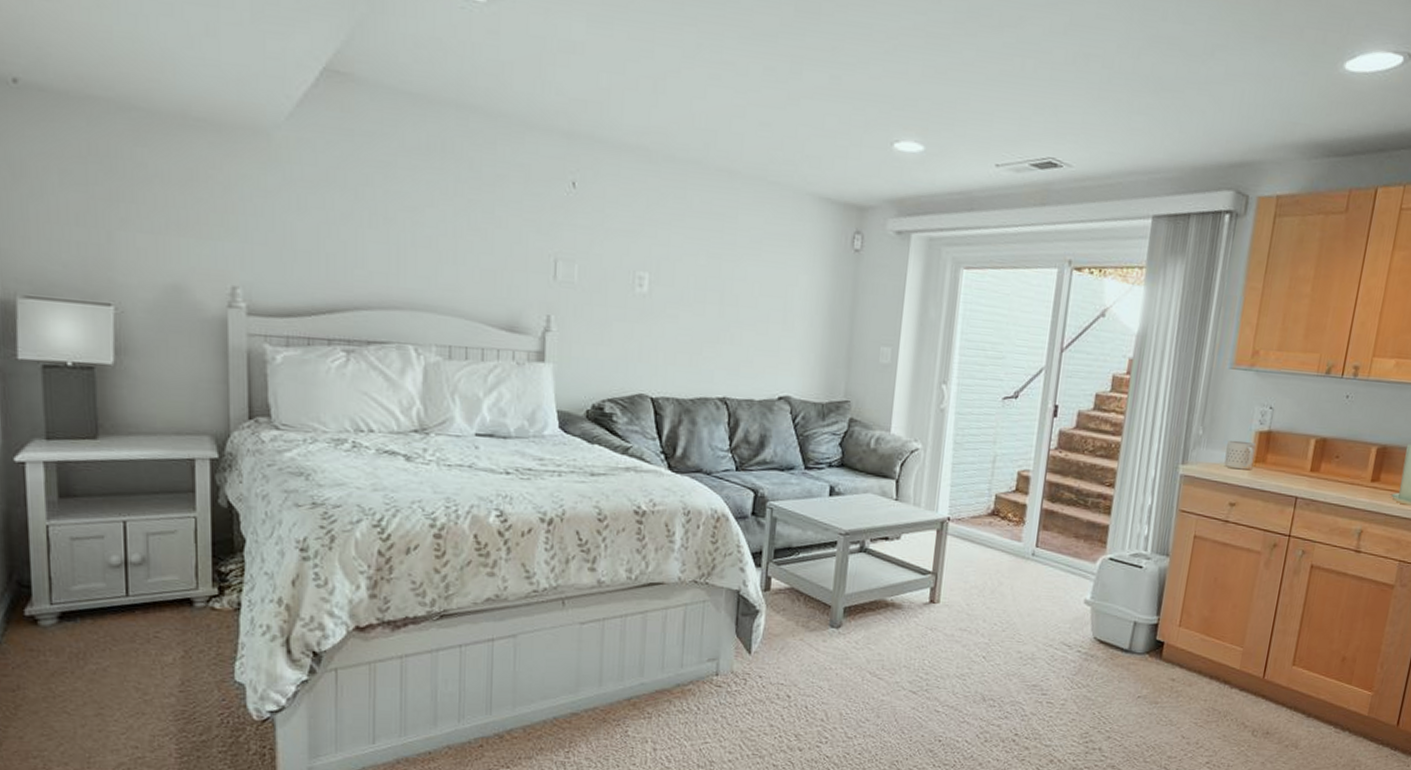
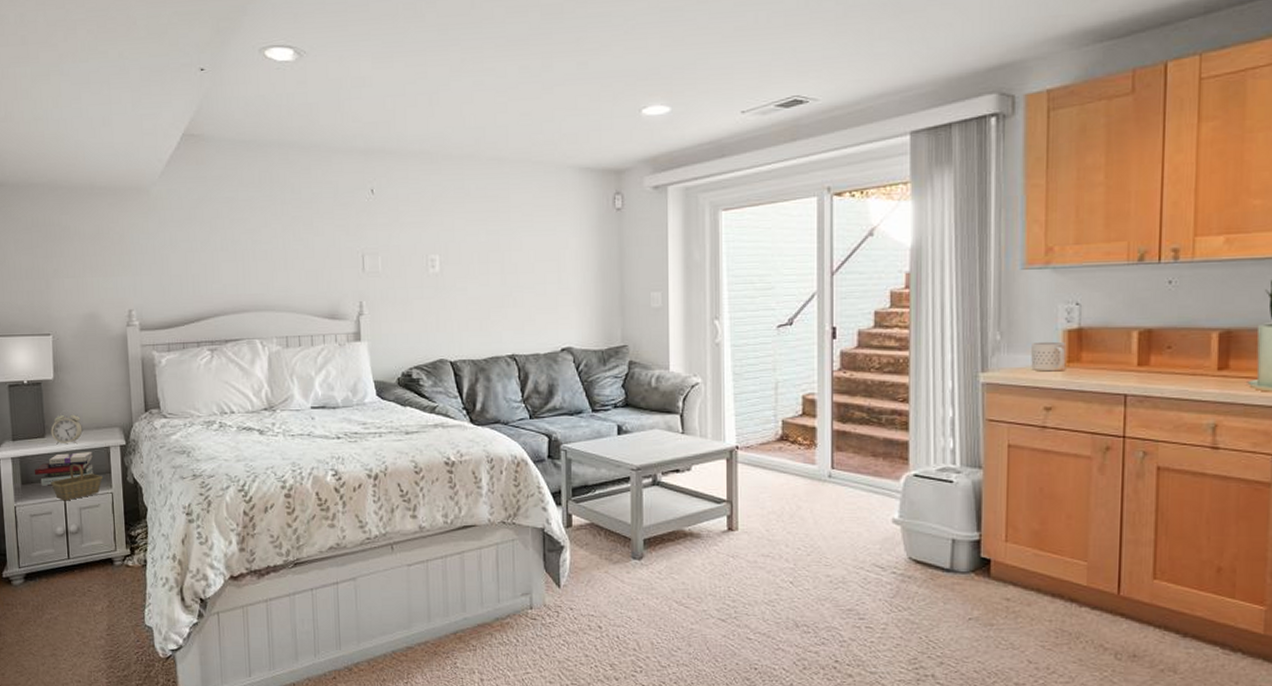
books: none [78,462,170,503] -> present [34,452,94,486]
basket: none [104,476,182,523] -> present [51,463,103,501]
alarm clock: none [107,406,155,451] -> present [51,410,83,445]

